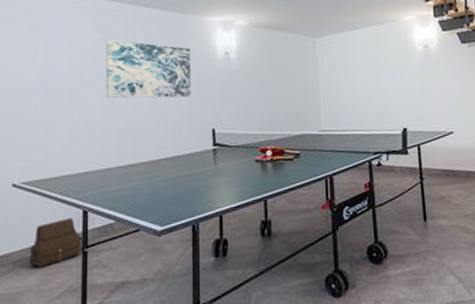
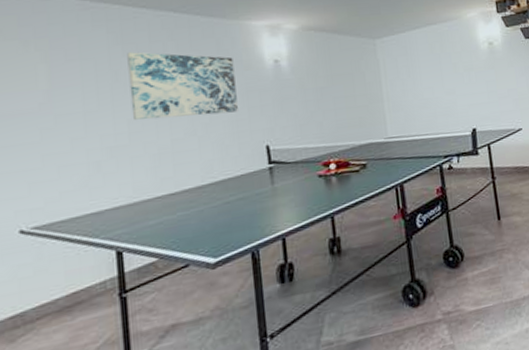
satchel: present [29,217,83,267] -> none [51,261,120,323]

